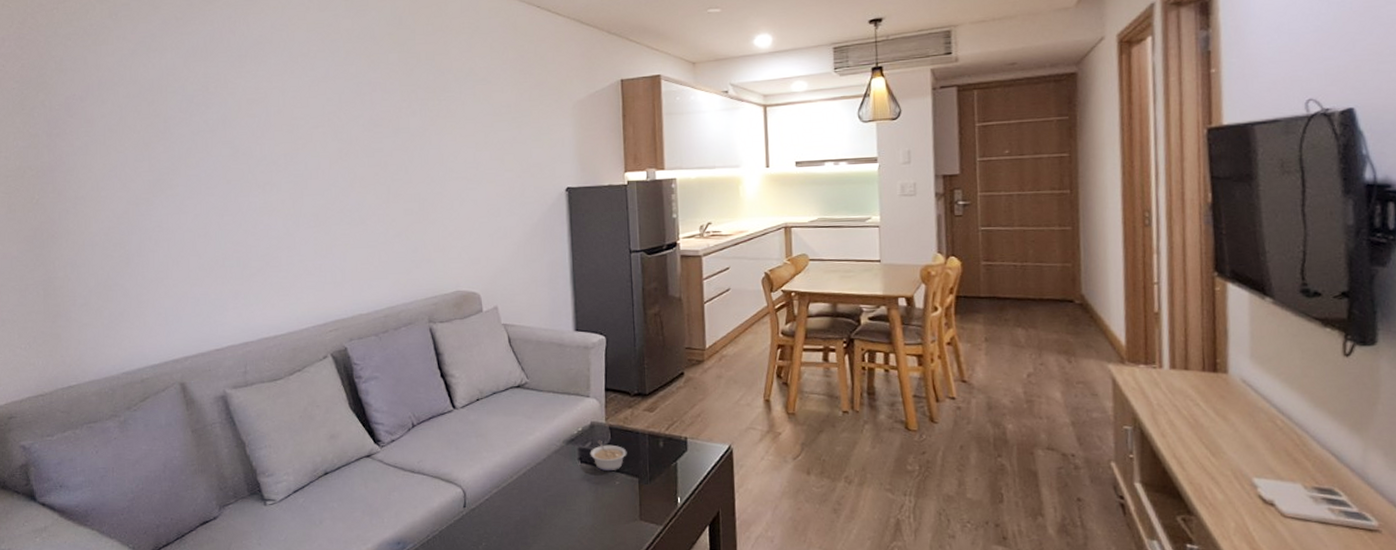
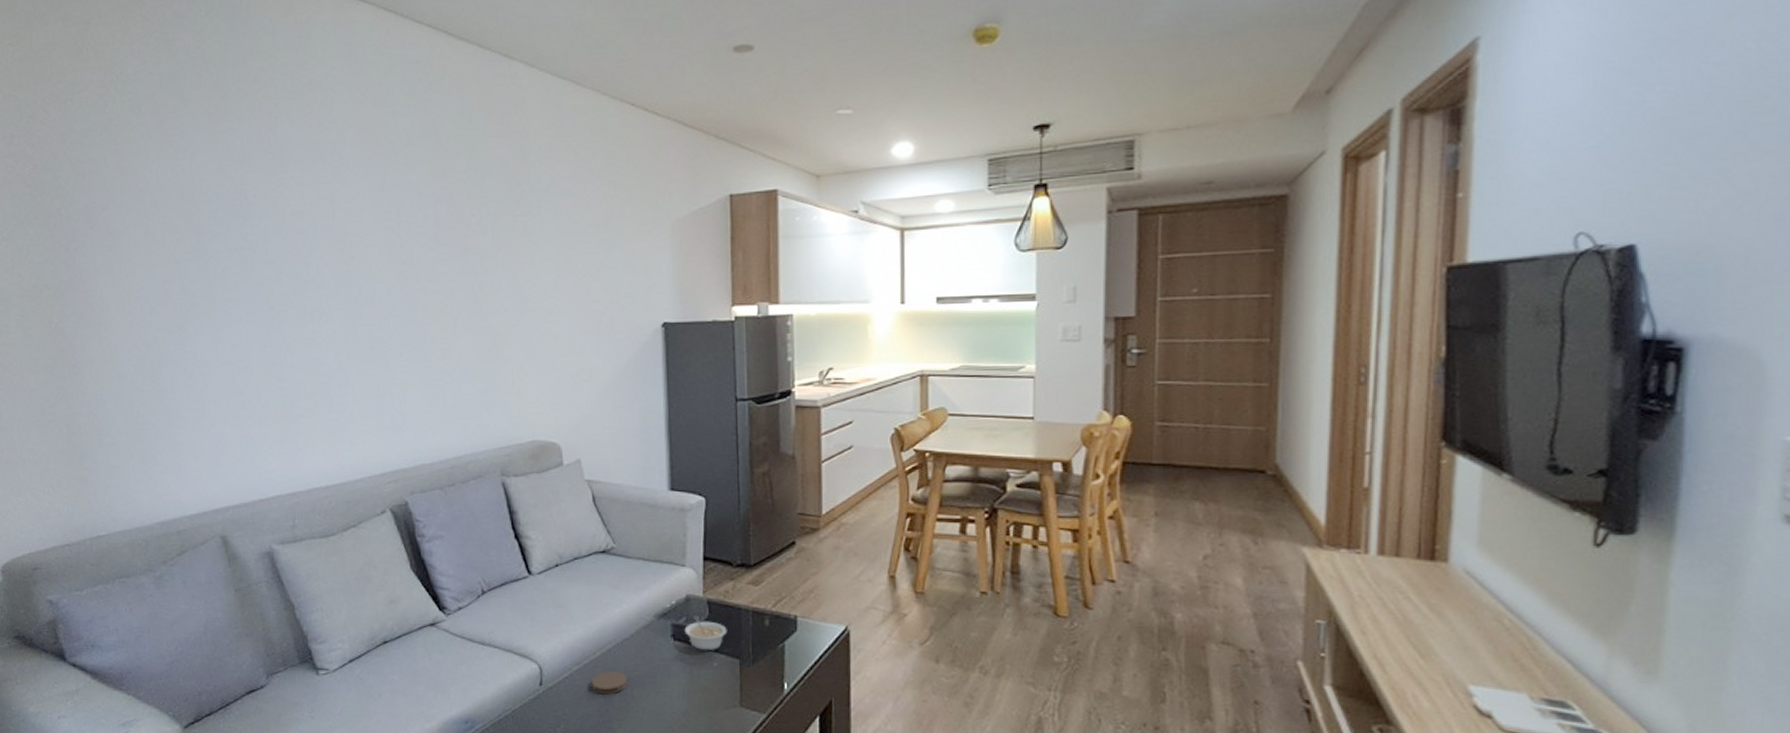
coaster: none [509,492,542,514] -> present [591,670,628,695]

